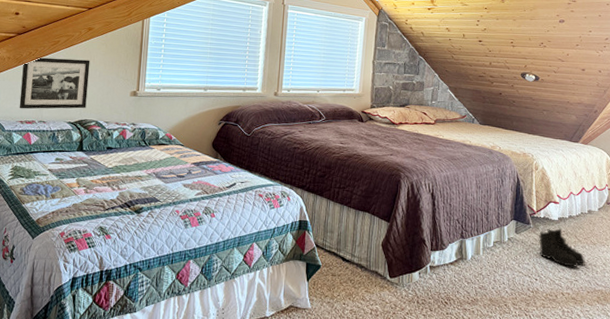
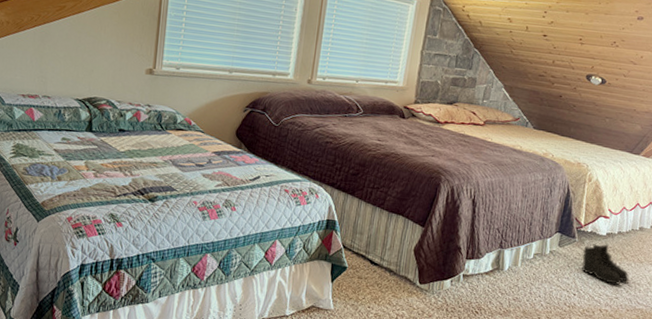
picture frame: present [19,57,90,109] -> none [20,23,101,85]

